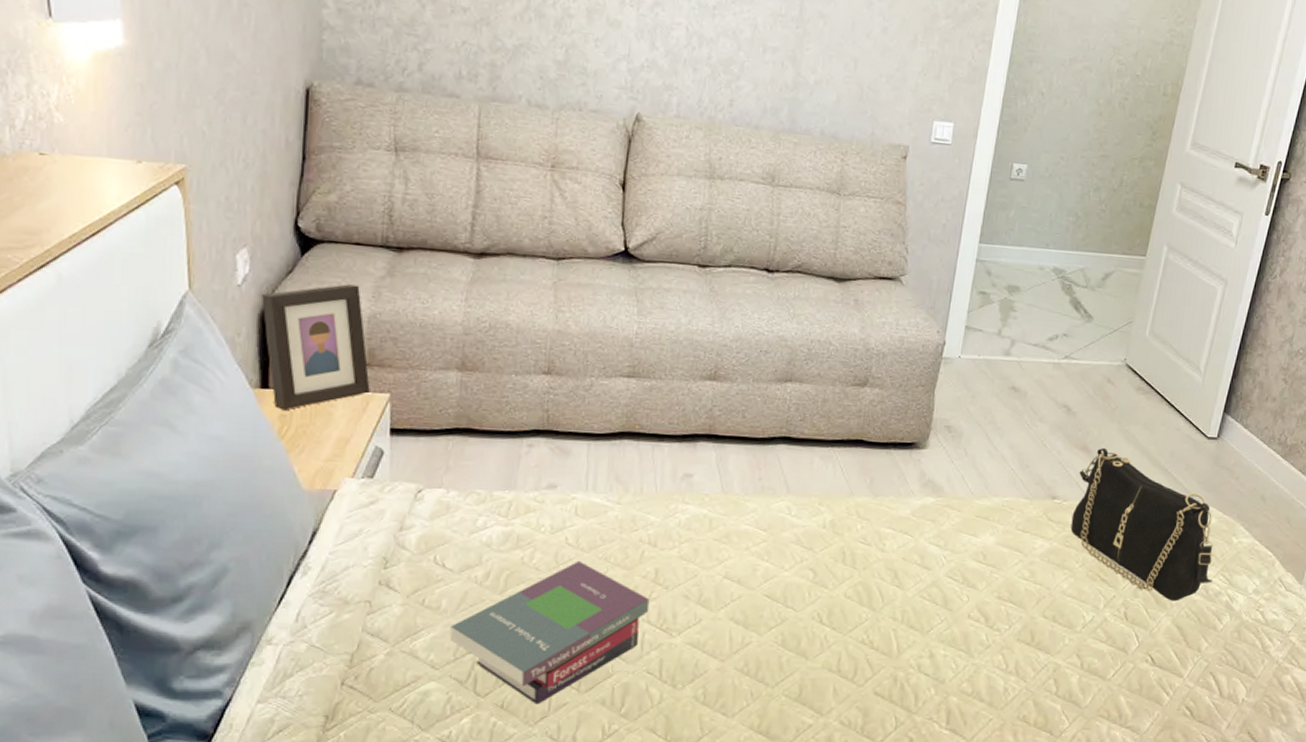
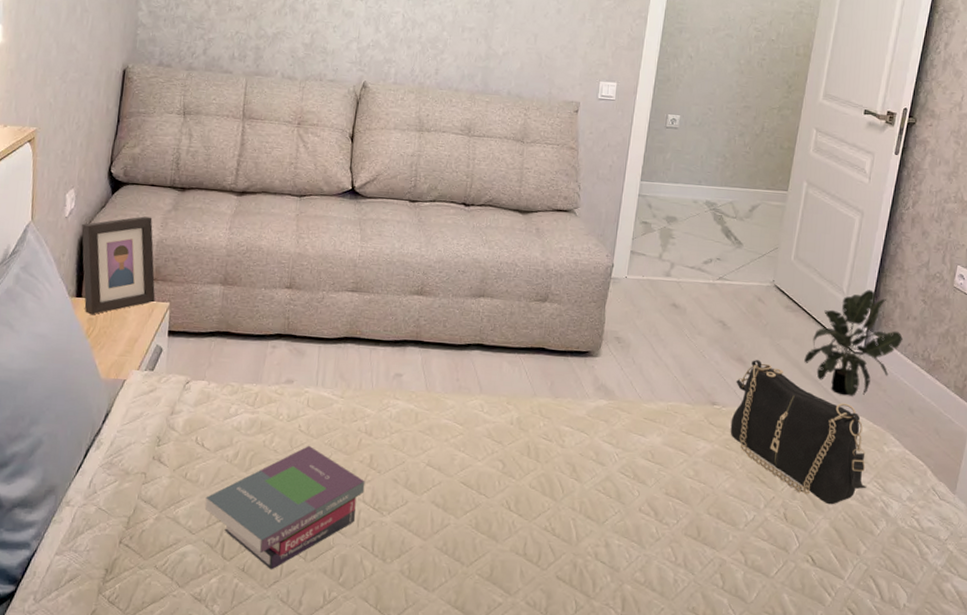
potted plant: none [1154,368,1260,485] -> present [804,290,903,396]

